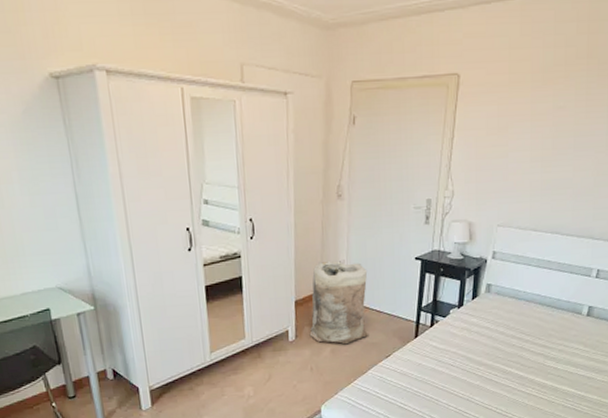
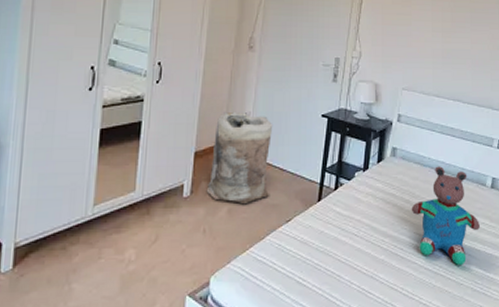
teddy bear: none [505,298,573,386] -> present [411,166,480,265]

